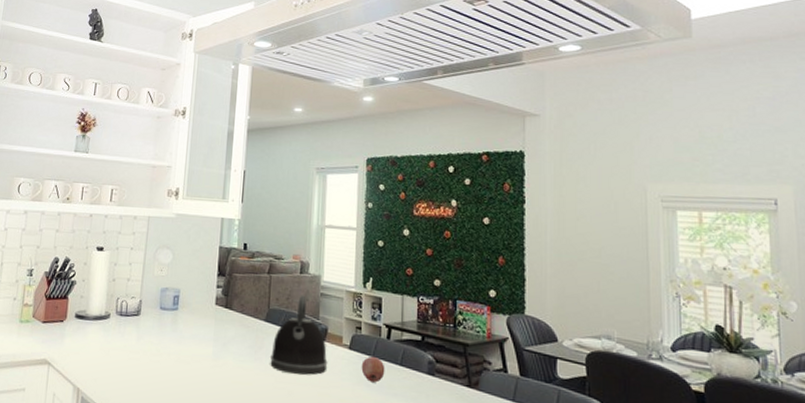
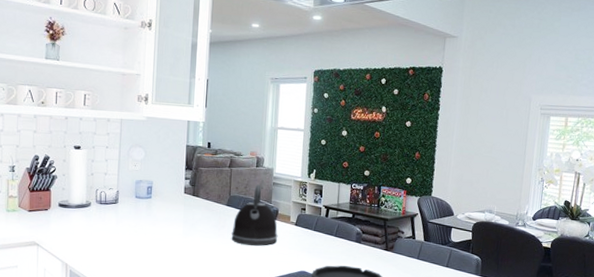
fruit: present [361,356,385,383] -> none [304,230,323,250]

